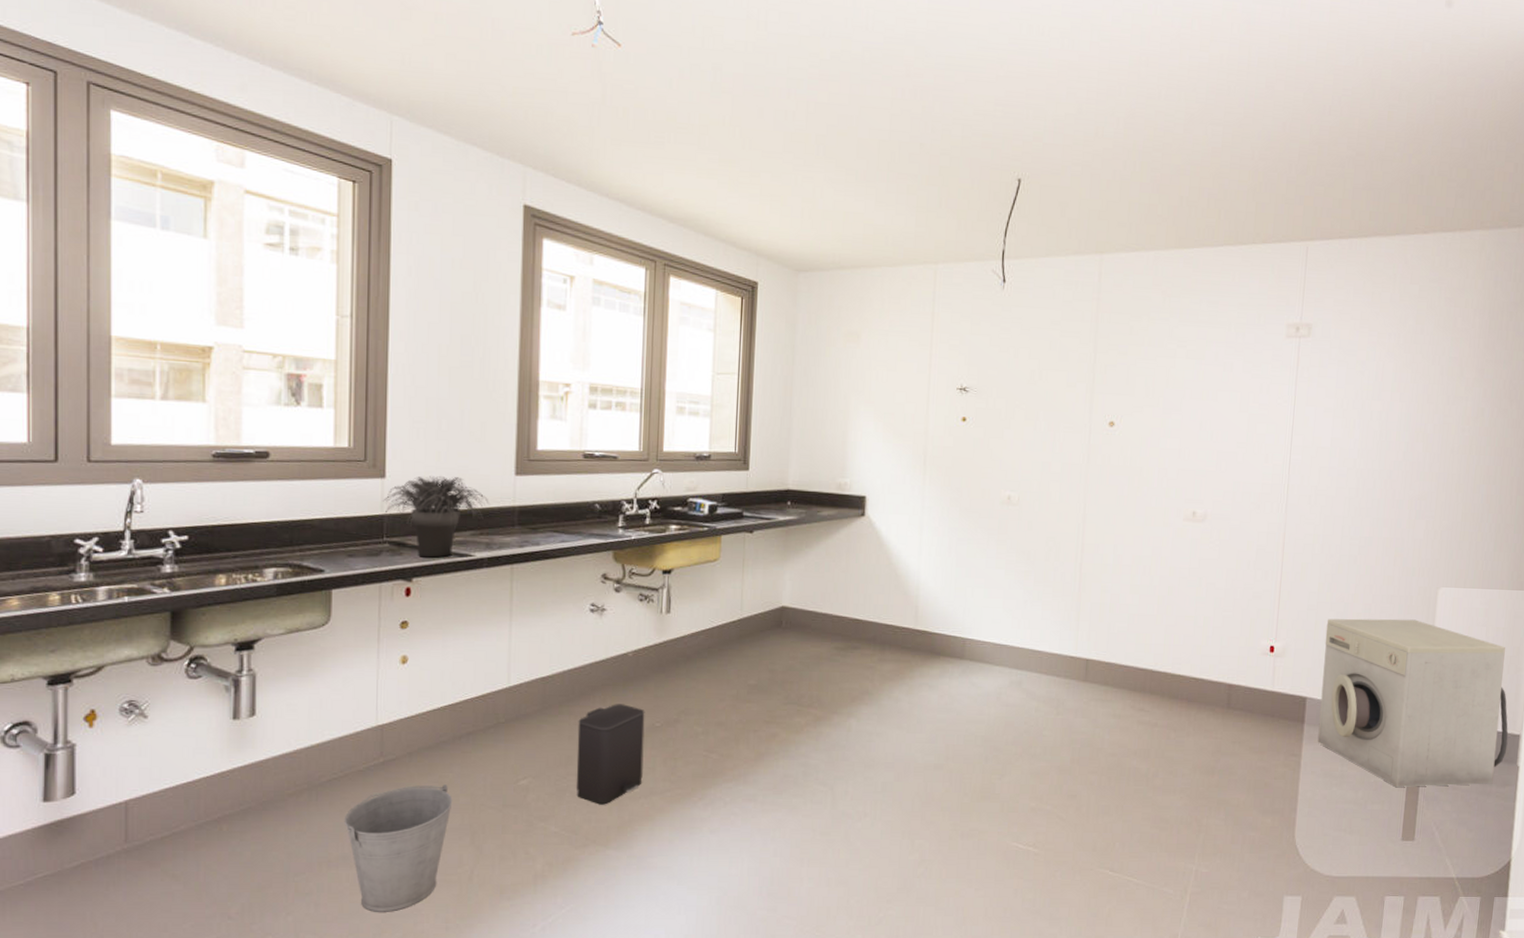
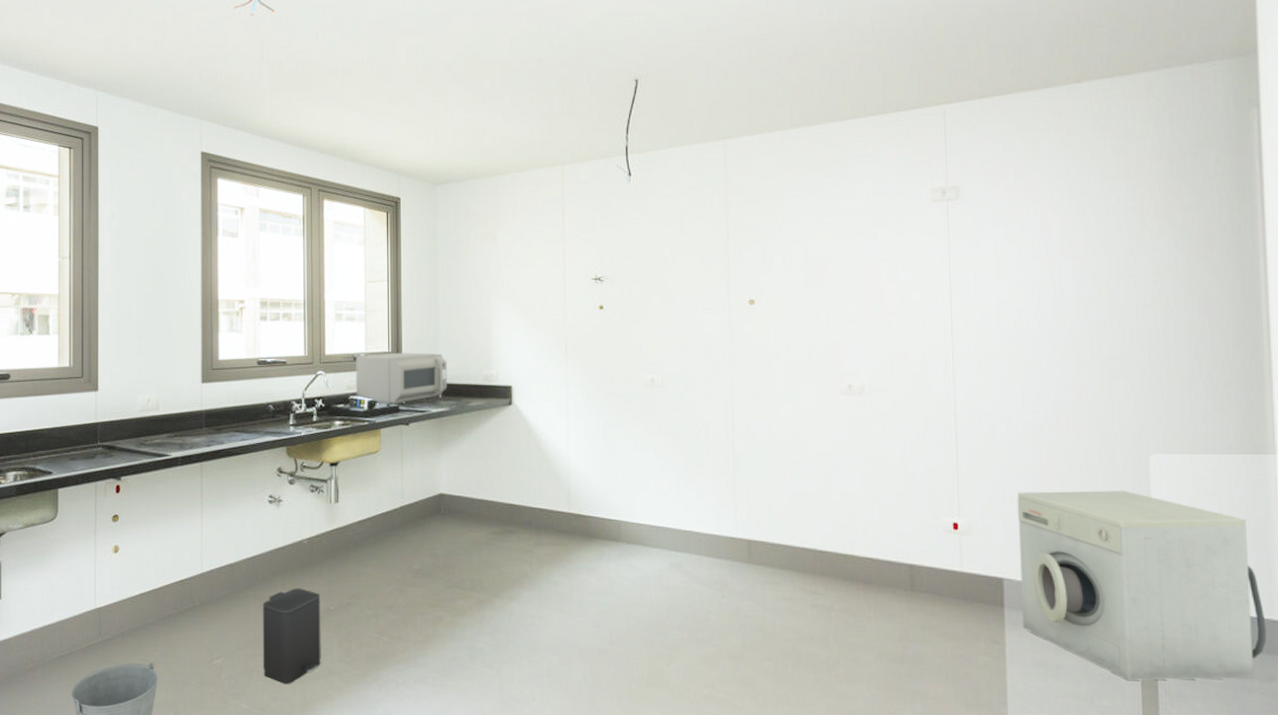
potted plant: present [383,476,489,558] -> none [97,387,181,458]
microwave: none [696,453,799,514] -> present [356,352,448,408]

